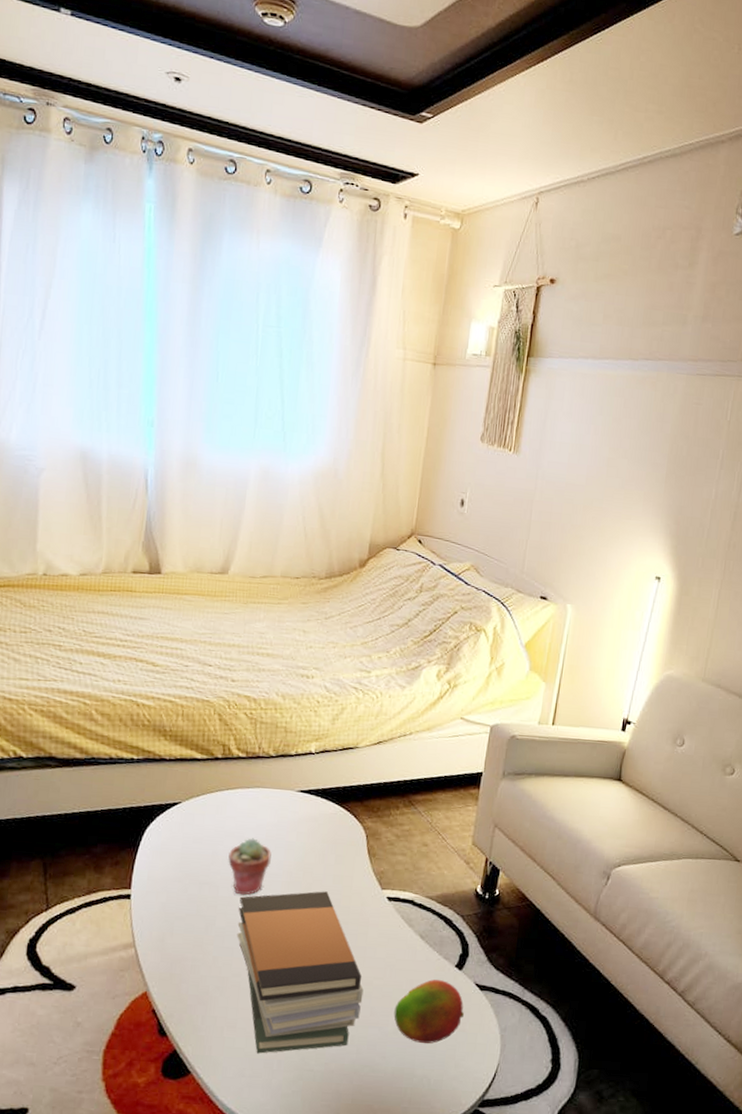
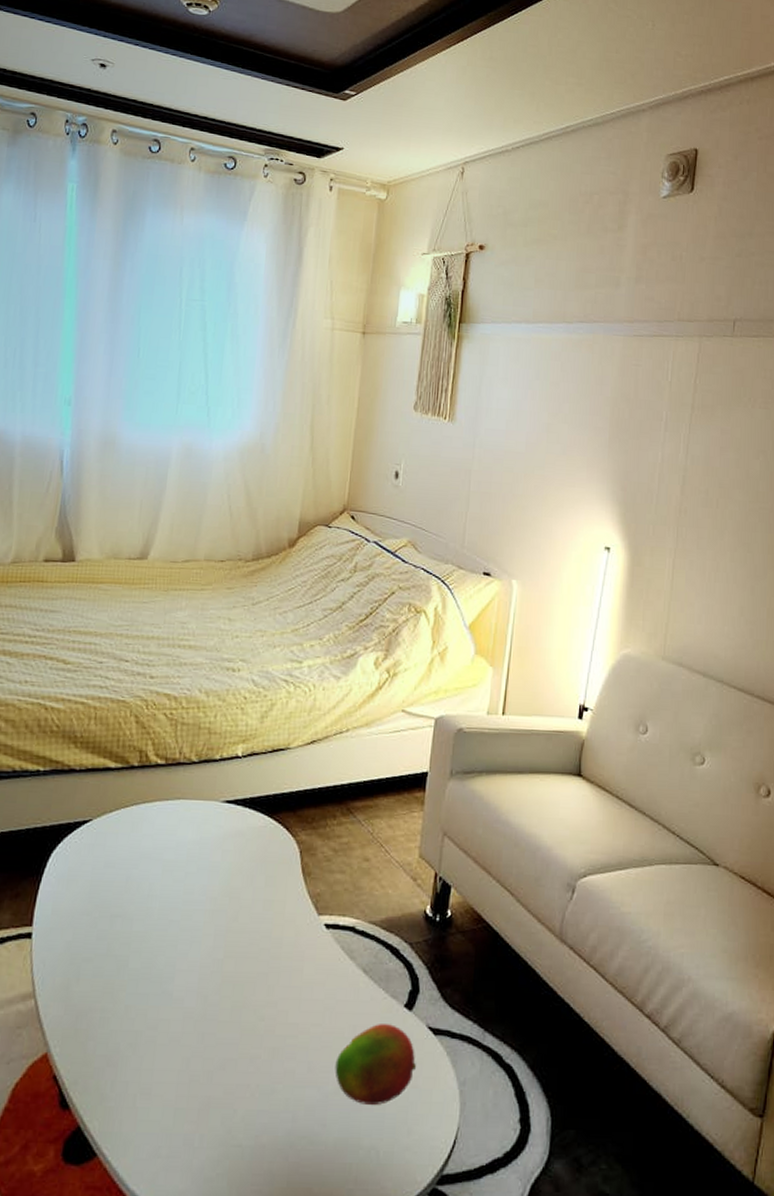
potted succulent: present [228,838,272,895] -> none [144,859,193,929]
book stack: present [236,891,364,1054] -> none [152,920,300,1127]

